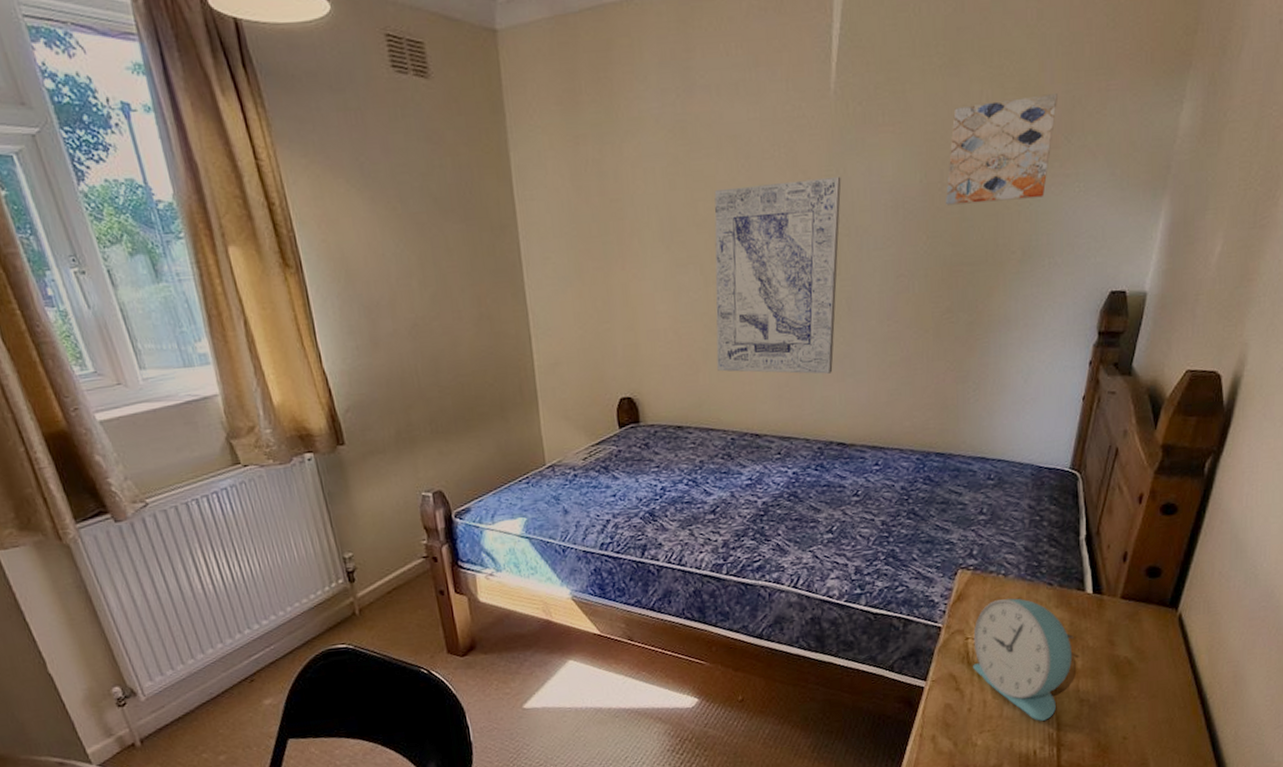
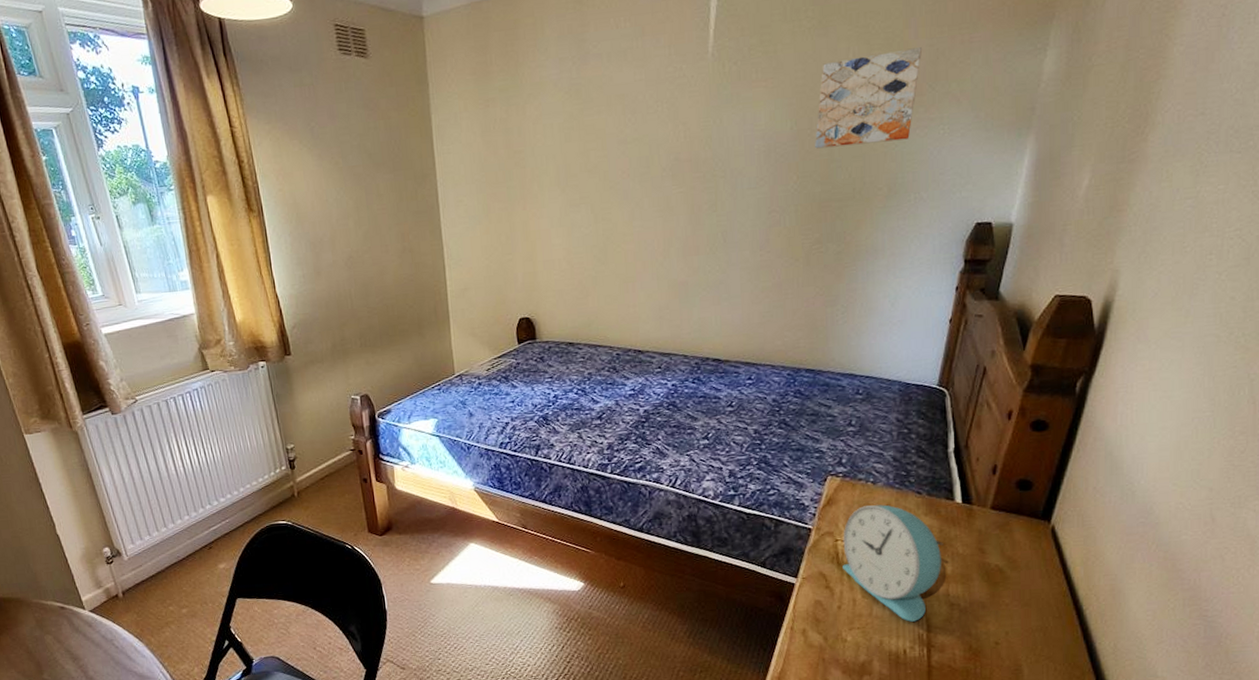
wall art: present [714,177,842,375] -> none [604,127,718,299]

